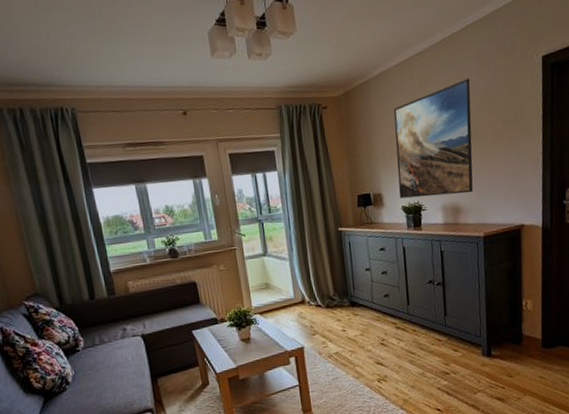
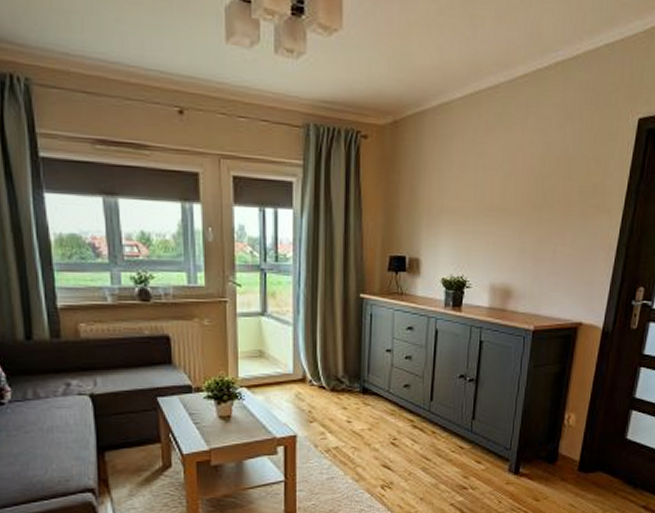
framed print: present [393,78,474,199] -> none [440,130,549,275]

